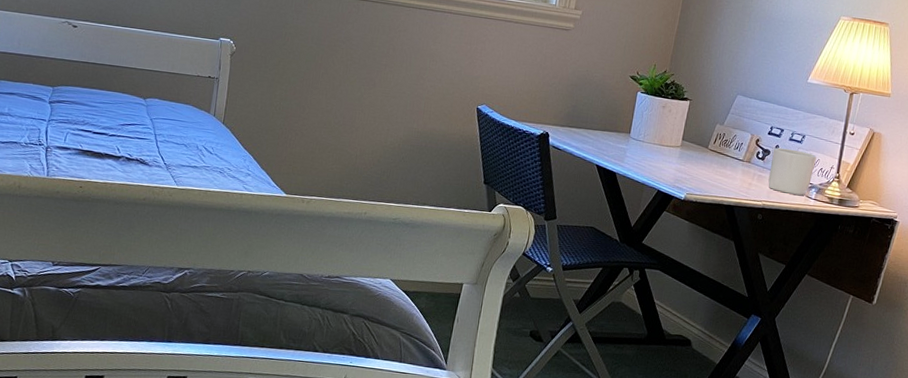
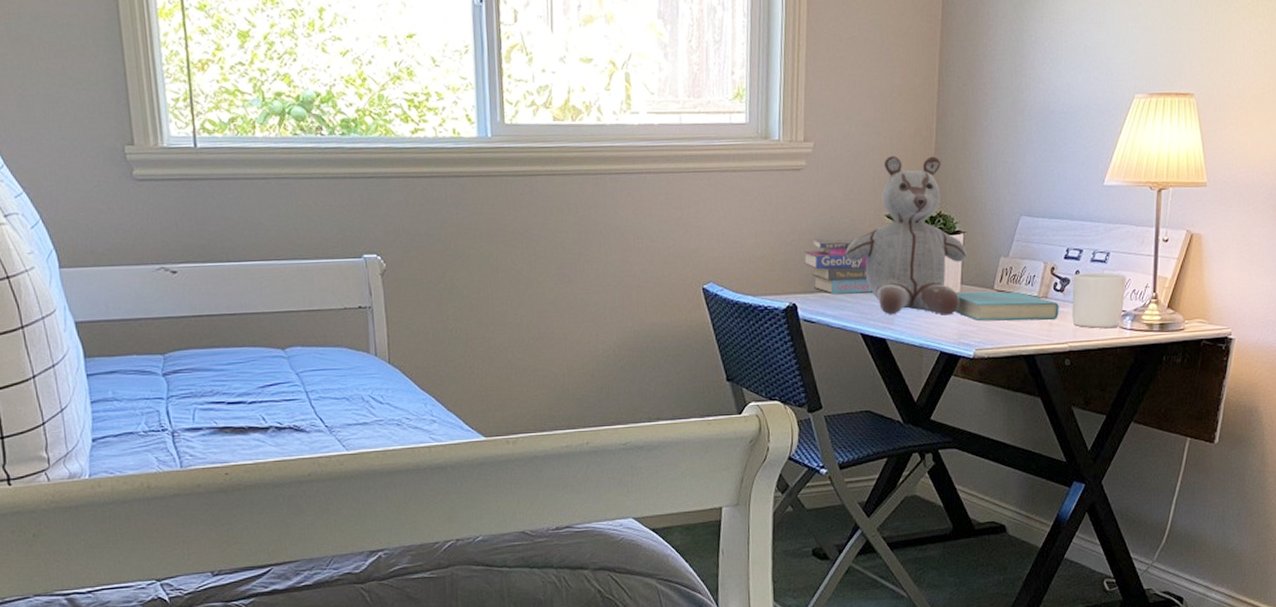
books: none [560,85,612,135] -> present [804,238,874,295]
stuffed bear: none [593,31,691,163] -> present [845,156,967,315]
book: none [673,146,759,181] -> present [954,291,1059,322]

